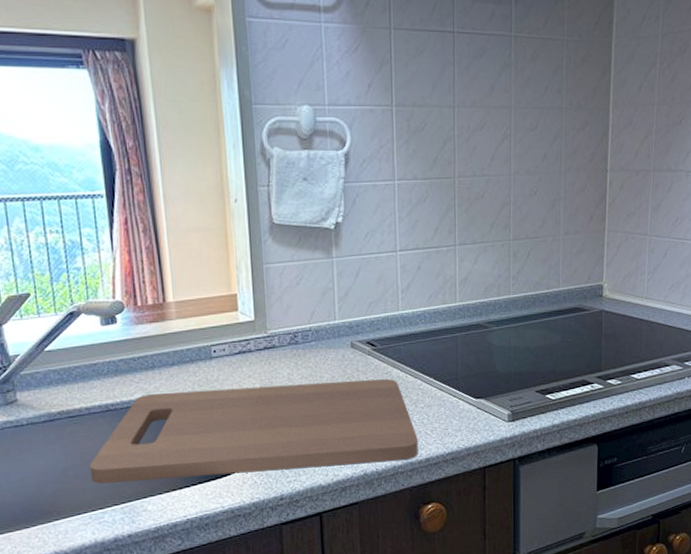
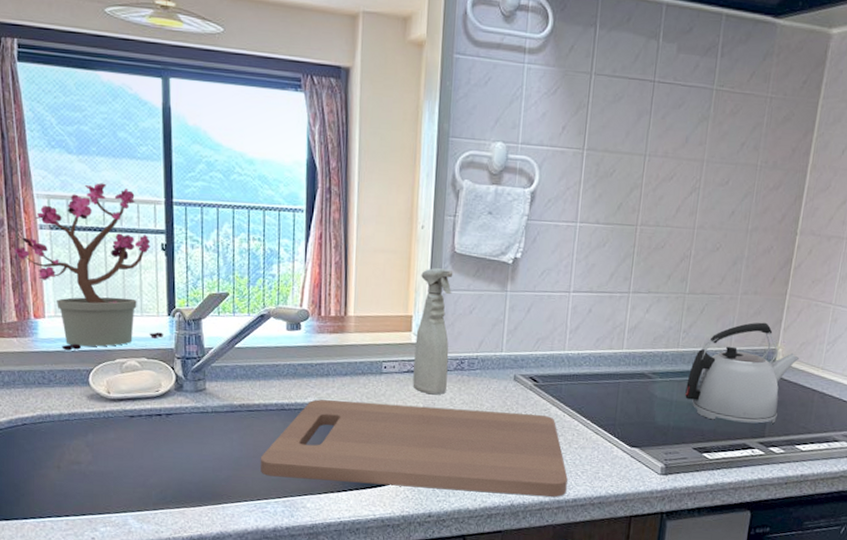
spray bottle: none [240,241,283,373] -> present [413,268,453,395]
kettle: none [522,260,624,361] -> present [685,322,799,424]

